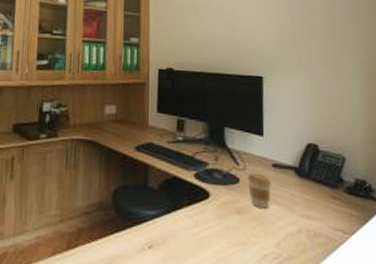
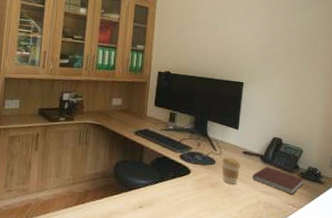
notebook: none [288,181,352,217] -> present [252,166,304,195]

